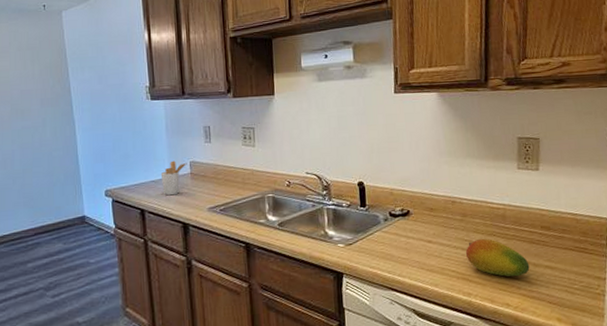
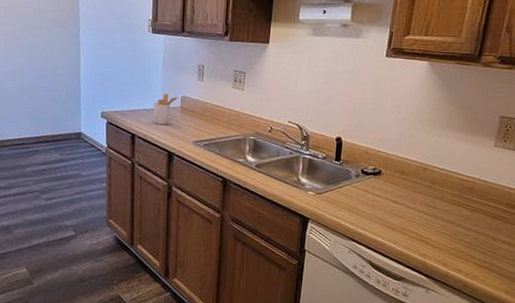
fruit: present [465,238,530,277] -> none [428,206,488,247]

